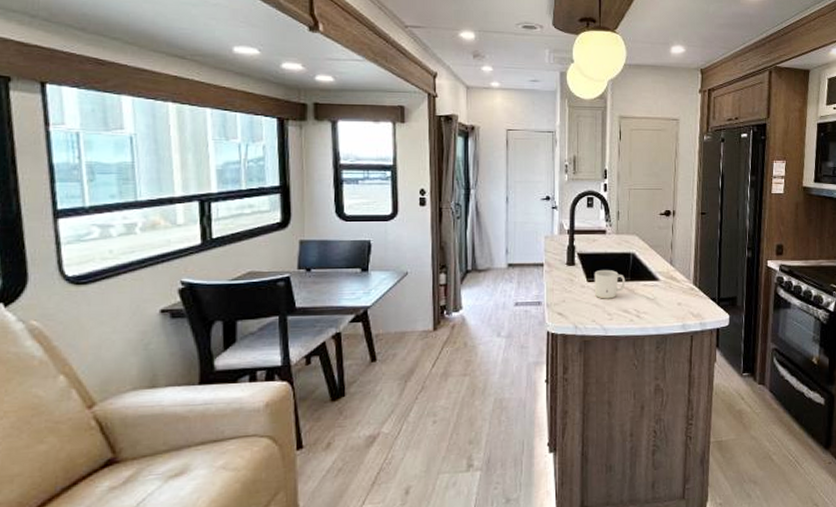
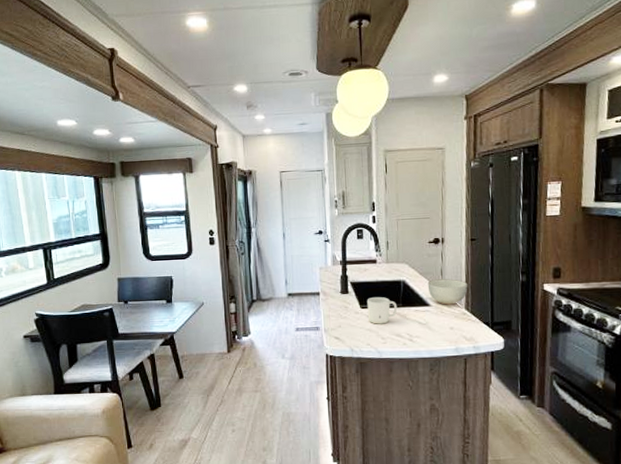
bowl: none [657,252,697,280] -> present [427,279,468,305]

